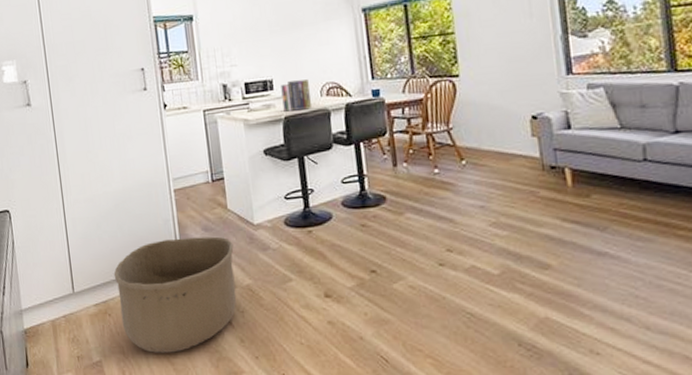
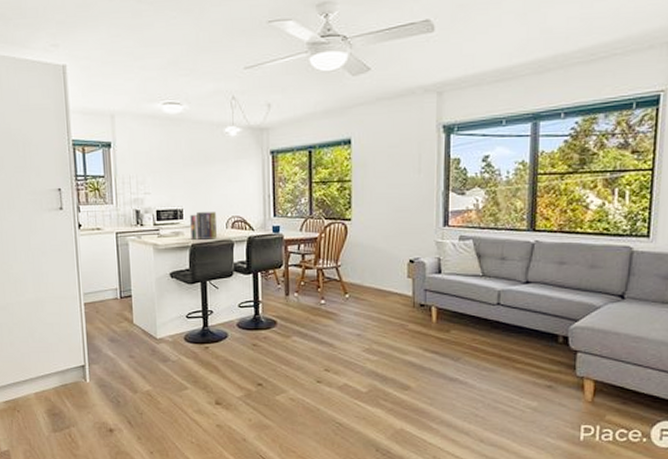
basket: present [113,236,237,353] -> none [23,347,137,446]

